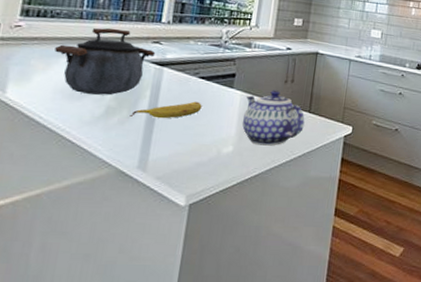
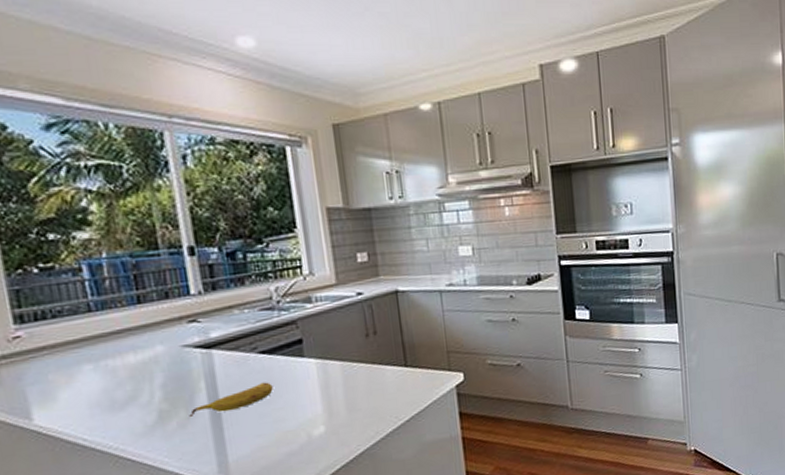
kettle: present [55,28,156,96] -> none [71,314,197,402]
teapot: present [242,90,305,146] -> none [324,348,404,418]

